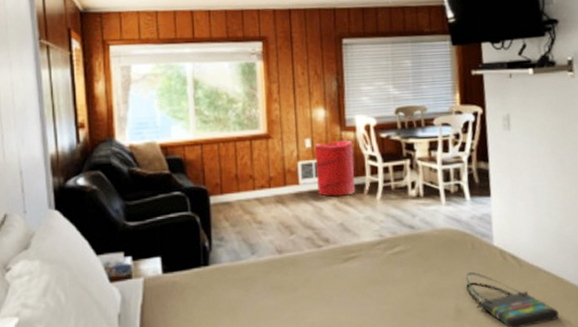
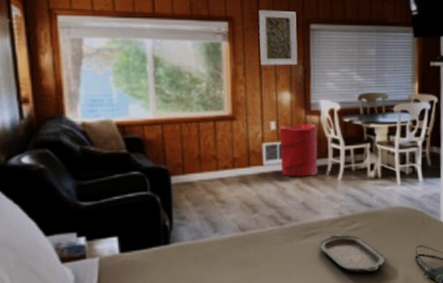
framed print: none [291,27,331,83] -> present [259,10,298,66]
serving tray: none [359,258,437,303] -> present [319,234,389,274]

